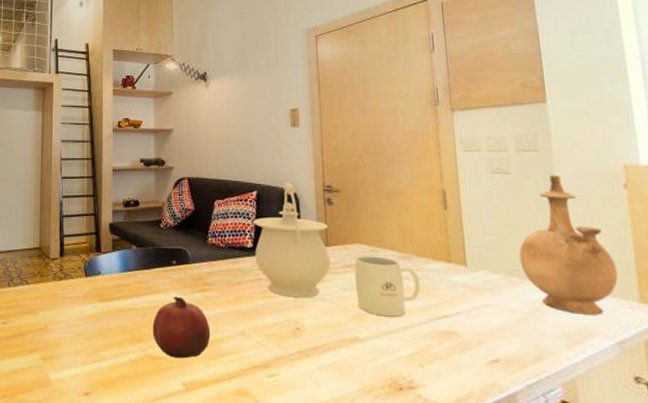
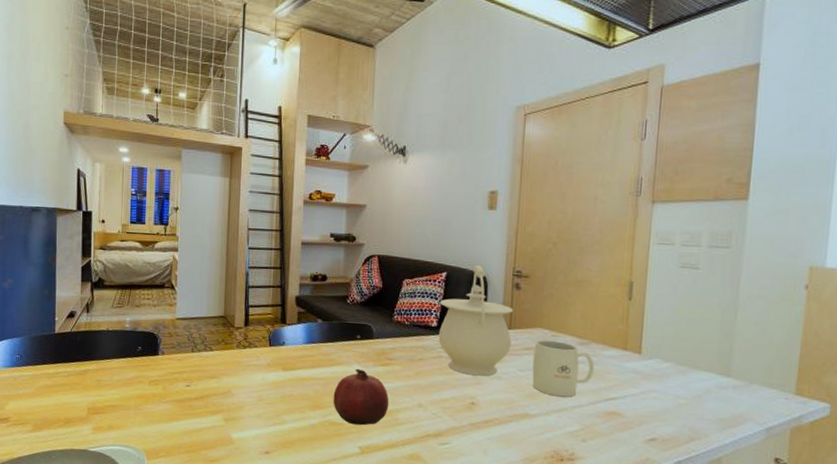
vase: present [519,175,618,315] -> none [692,272,781,404]

